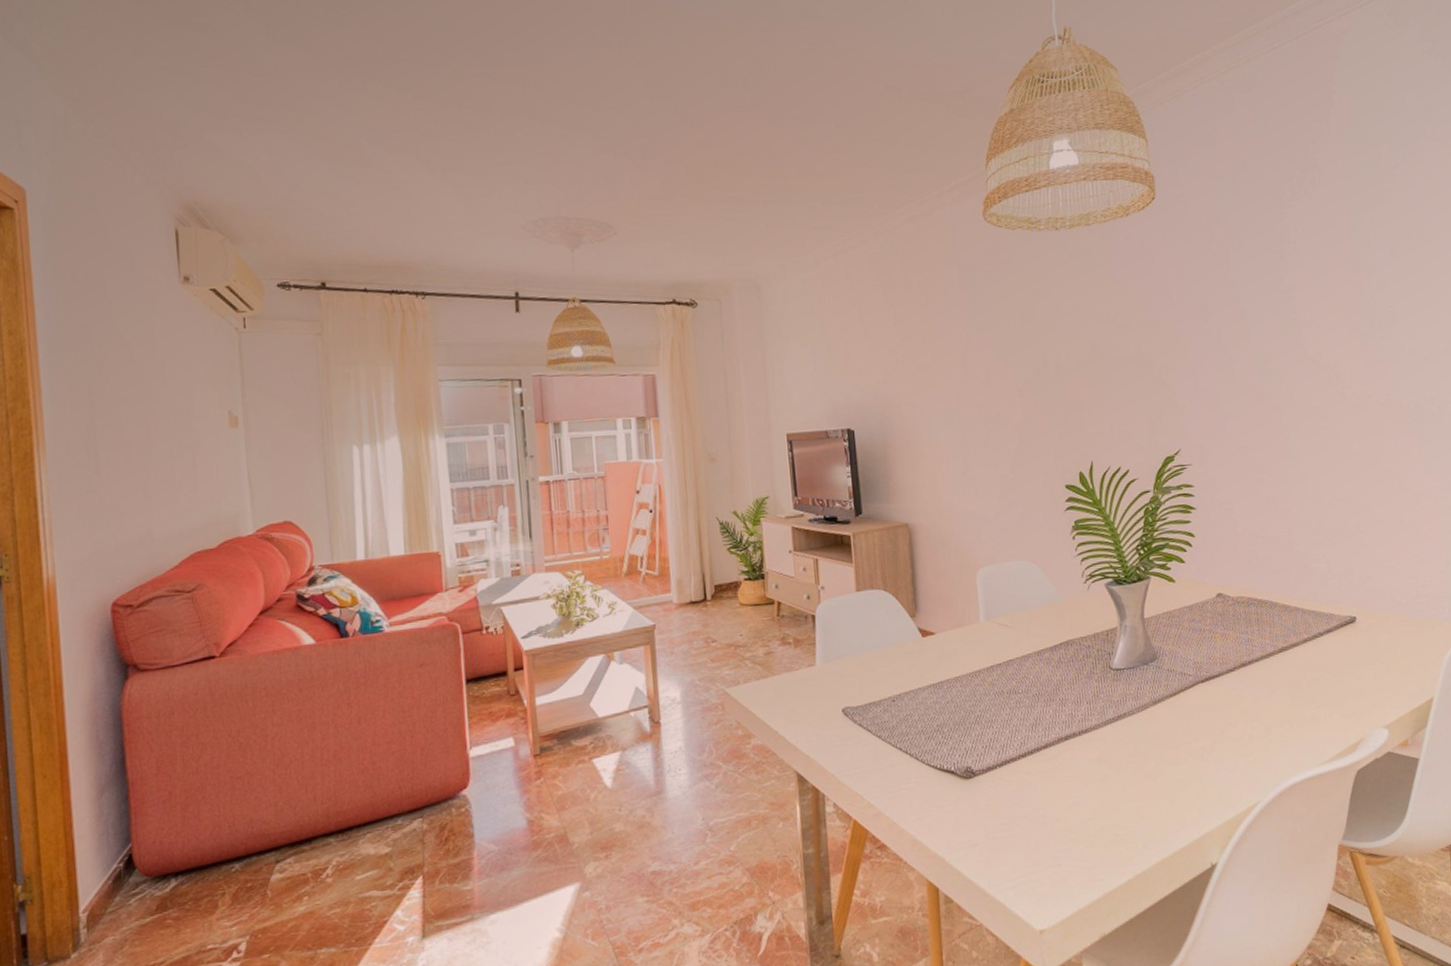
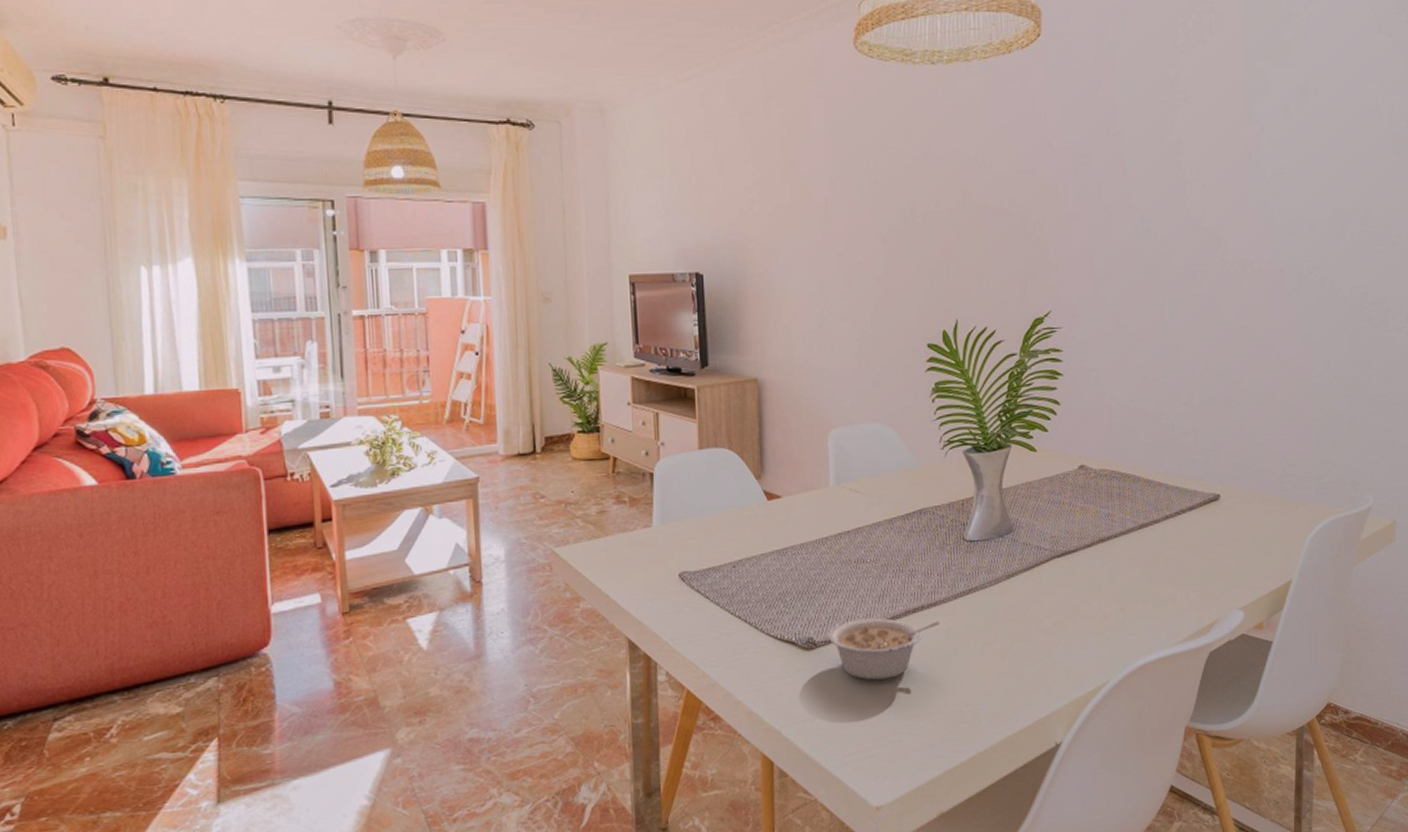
legume: none [984,746,1092,806] -> present [827,618,940,680]

